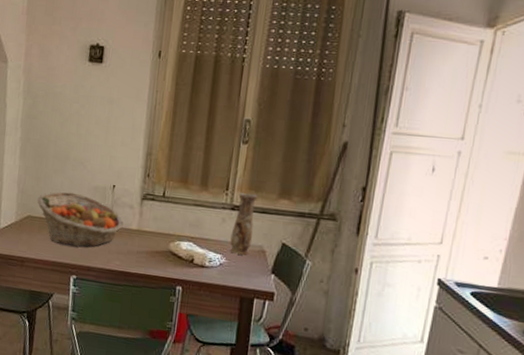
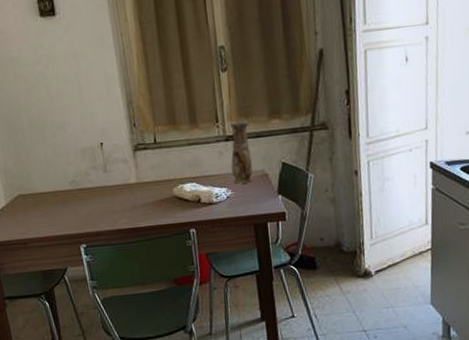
fruit basket: present [37,191,124,247] -> none [23,160,121,217]

